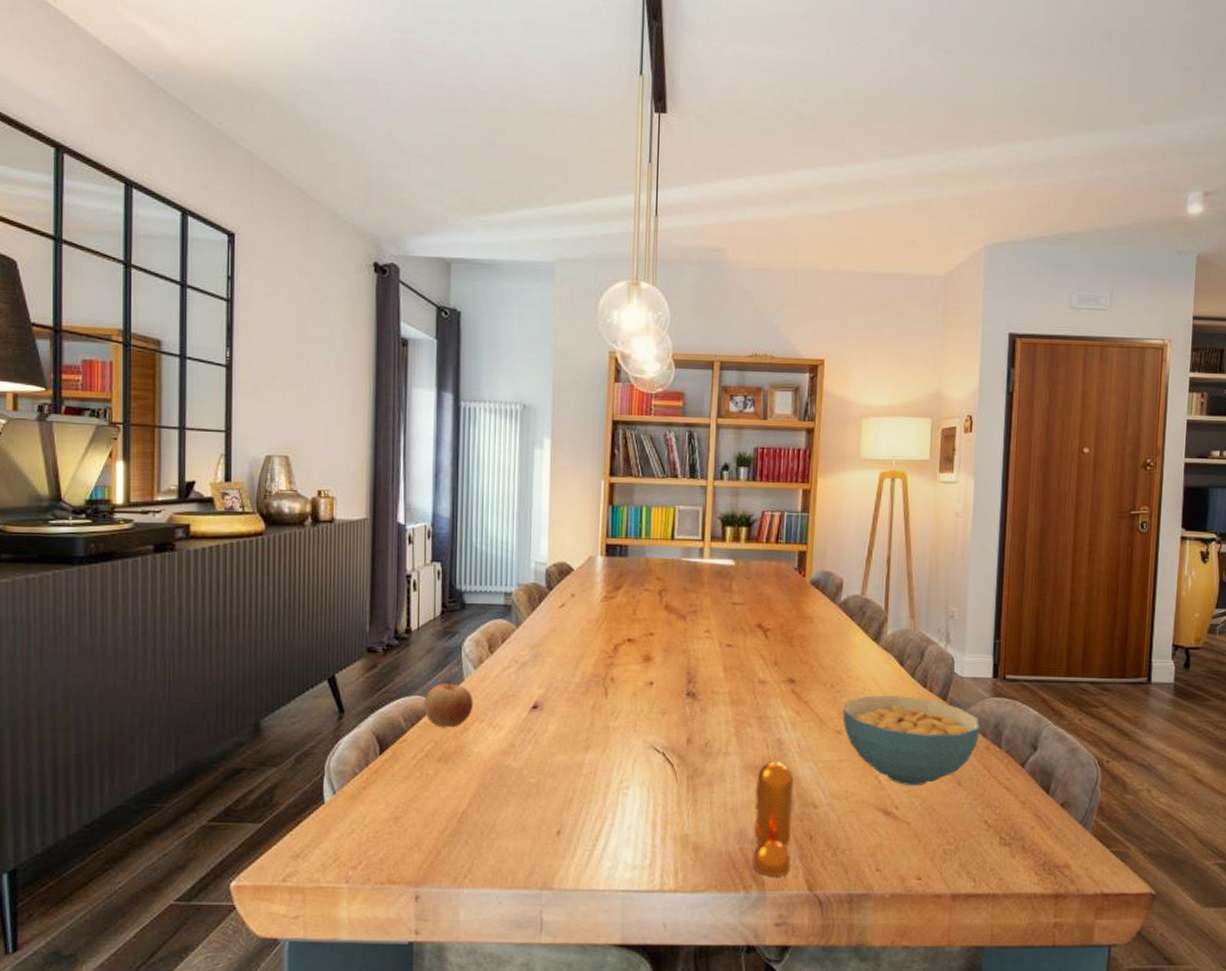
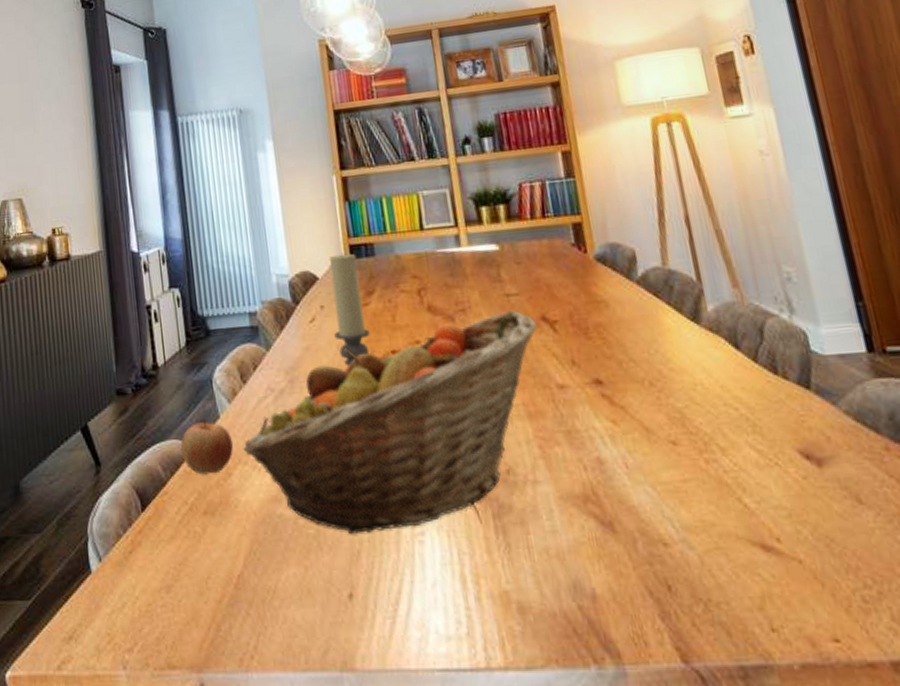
fruit basket: none [482,616,752,785] -> present [243,310,536,535]
candle holder: none [580,550,612,648] -> present [329,252,370,366]
pepper shaker: present [752,761,794,876] -> none [579,487,652,643]
cereal bowl: present [843,695,981,786] -> none [672,388,871,509]

